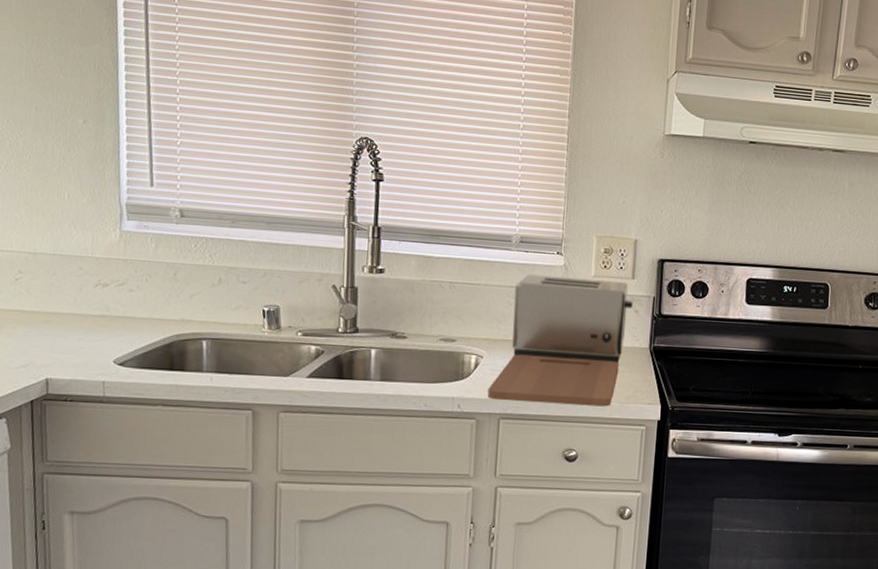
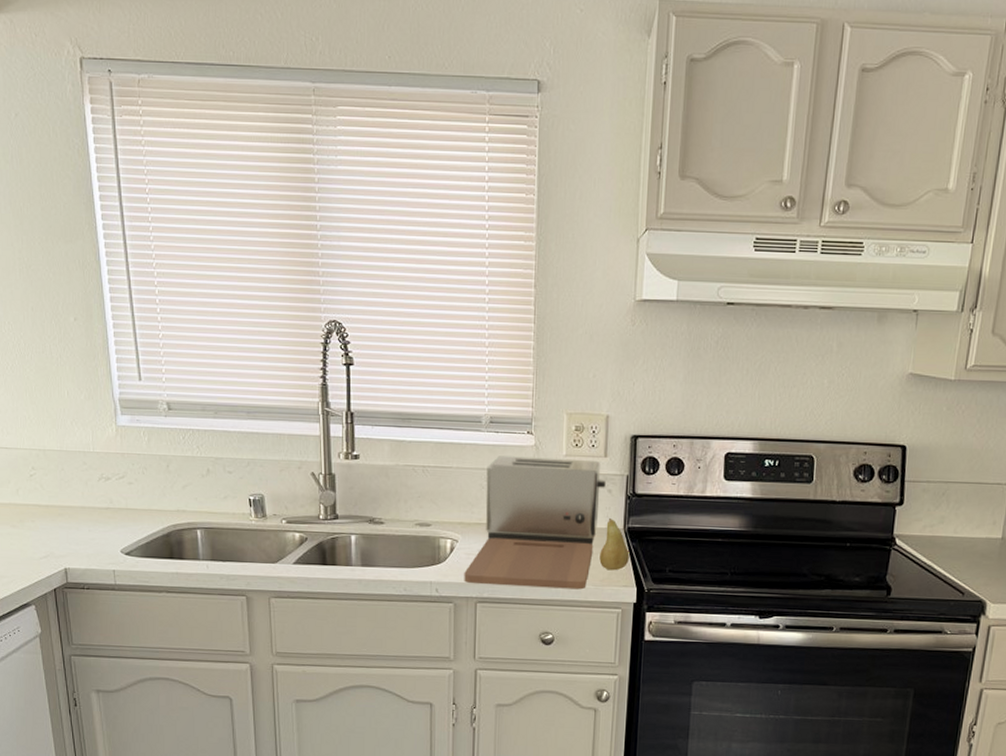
fruit: none [625,337,655,389] -> present [599,517,630,571]

